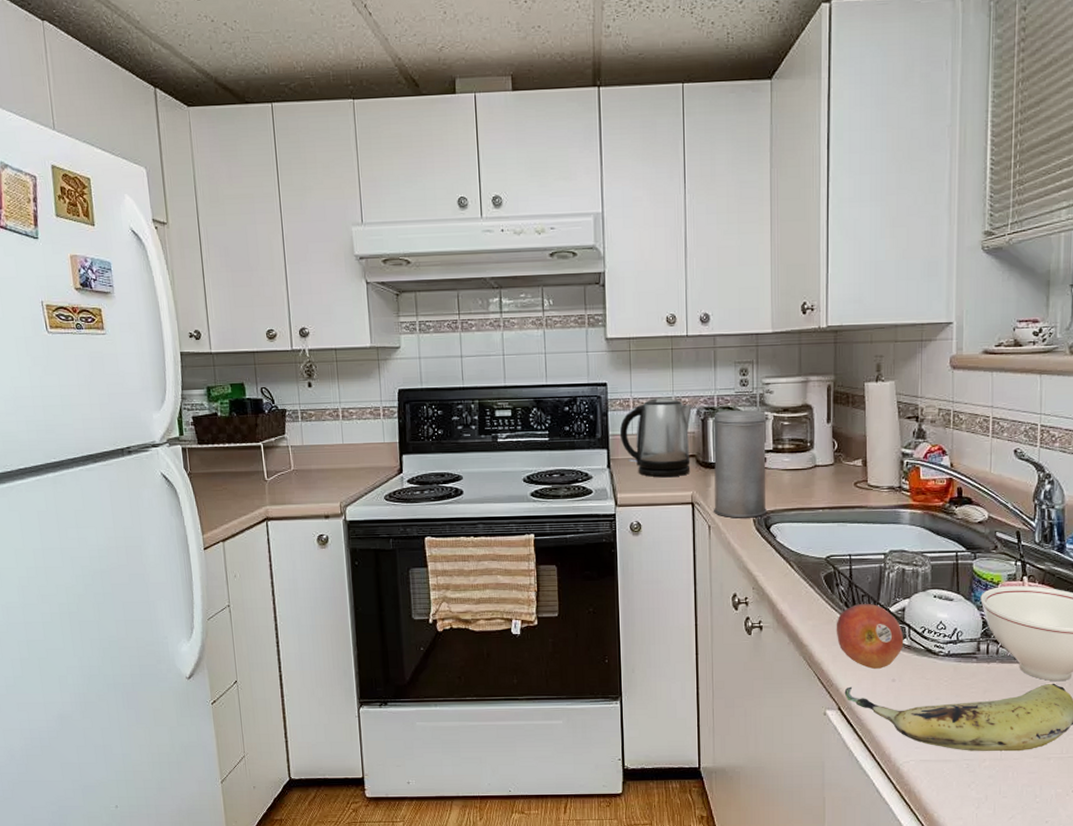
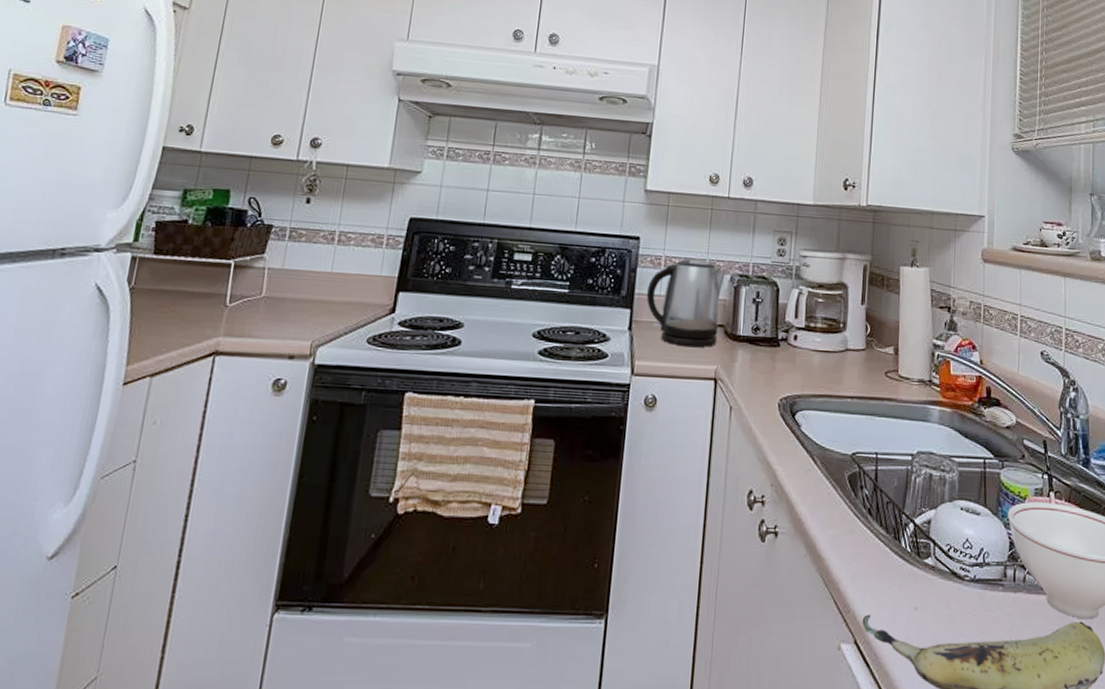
canister: present [713,409,767,518] -> none [737,279,801,402]
fruit: present [836,603,904,669] -> none [857,511,929,593]

